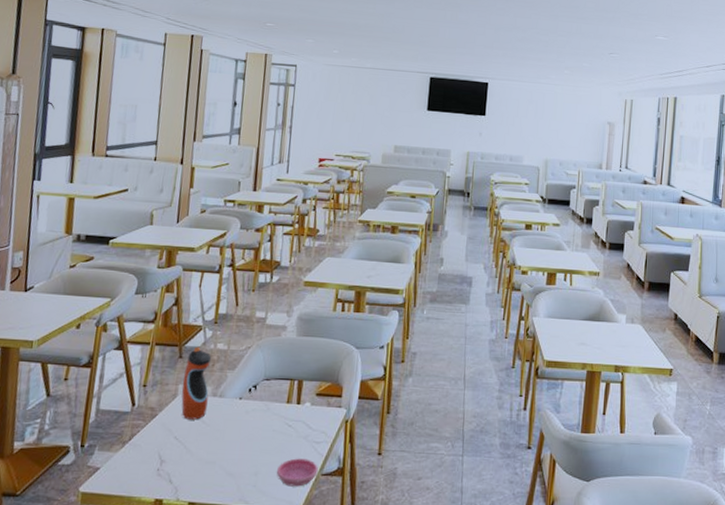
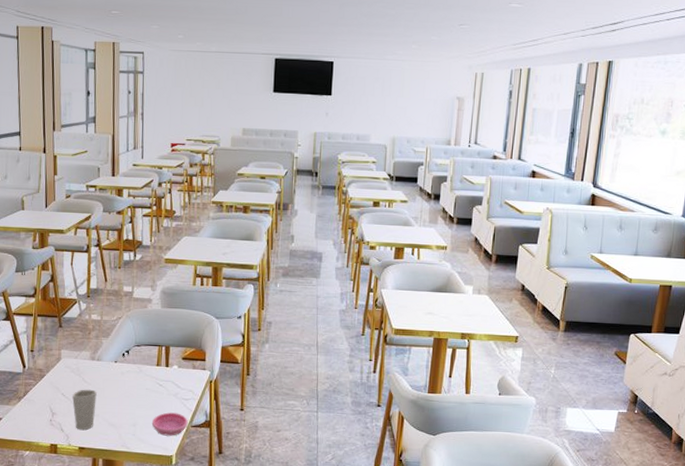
water bottle: present [181,346,212,420] -> none [64,317,88,380]
cup: none [186,431,216,482] -> present [72,389,97,431]

